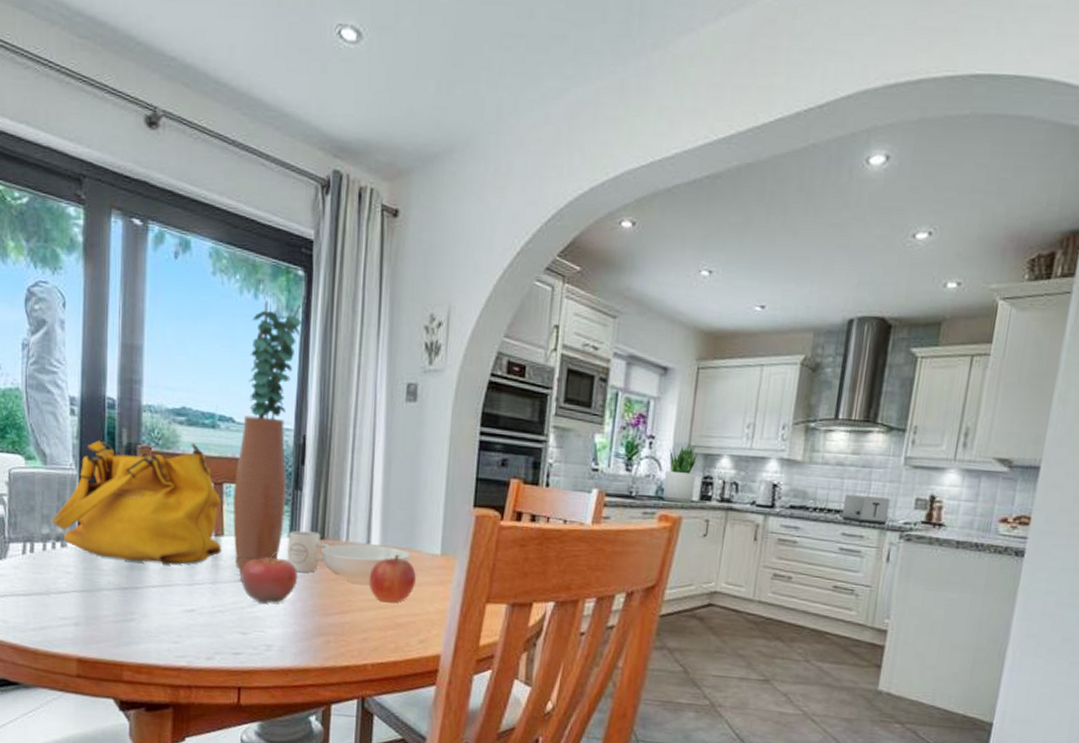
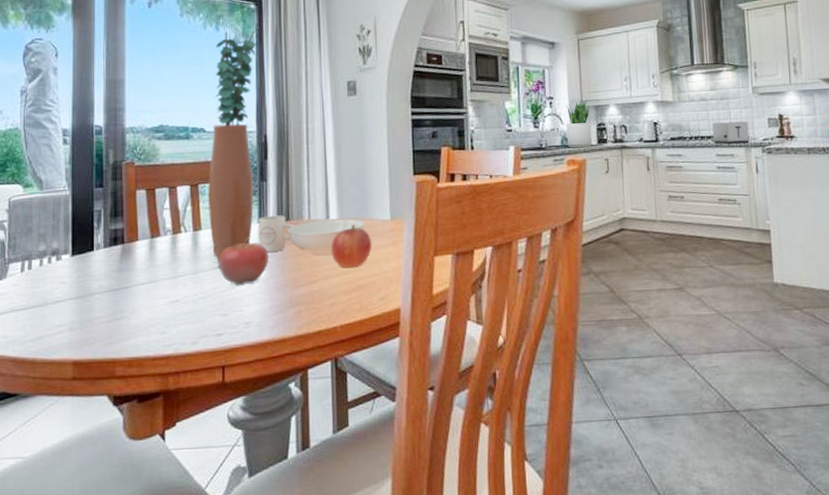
handbag: present [50,440,222,565] -> none [46,153,200,264]

